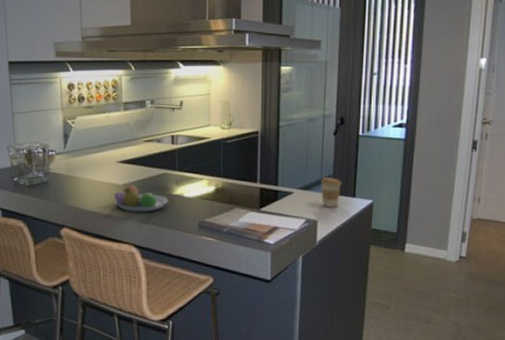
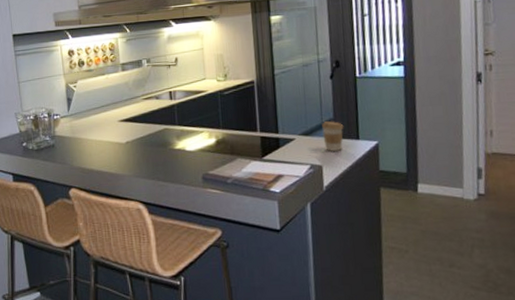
fruit bowl: present [113,185,169,212] -> none [117,143,171,169]

